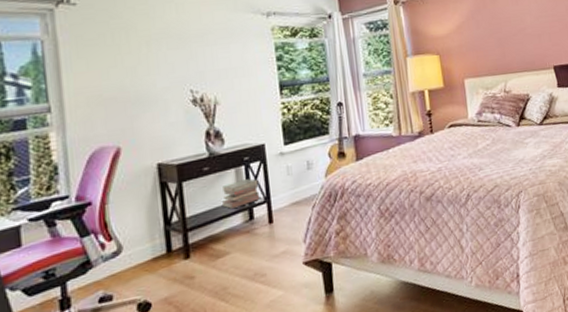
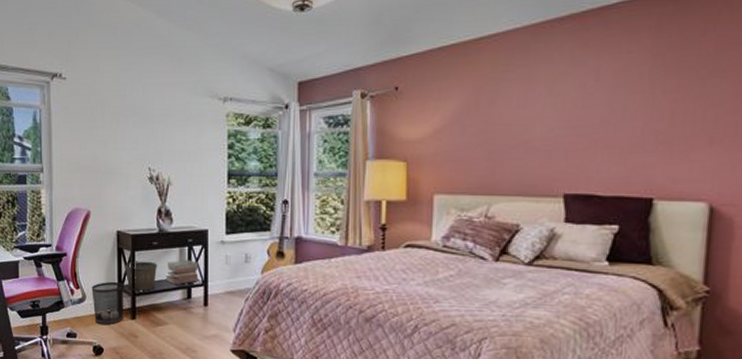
waste bin: none [129,221,175,277] -> present [91,282,123,325]
basket: none [170,189,212,227] -> present [124,261,158,291]

